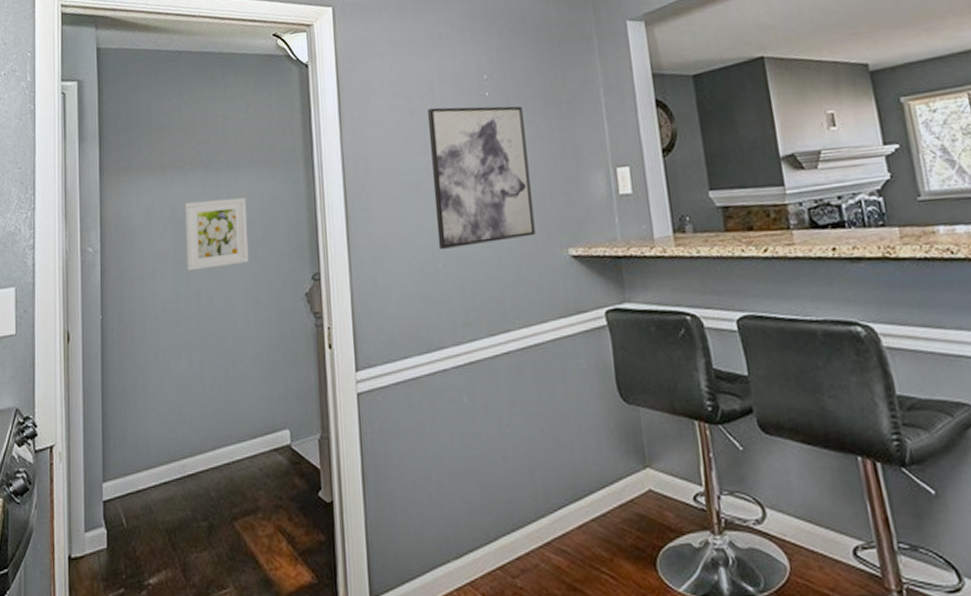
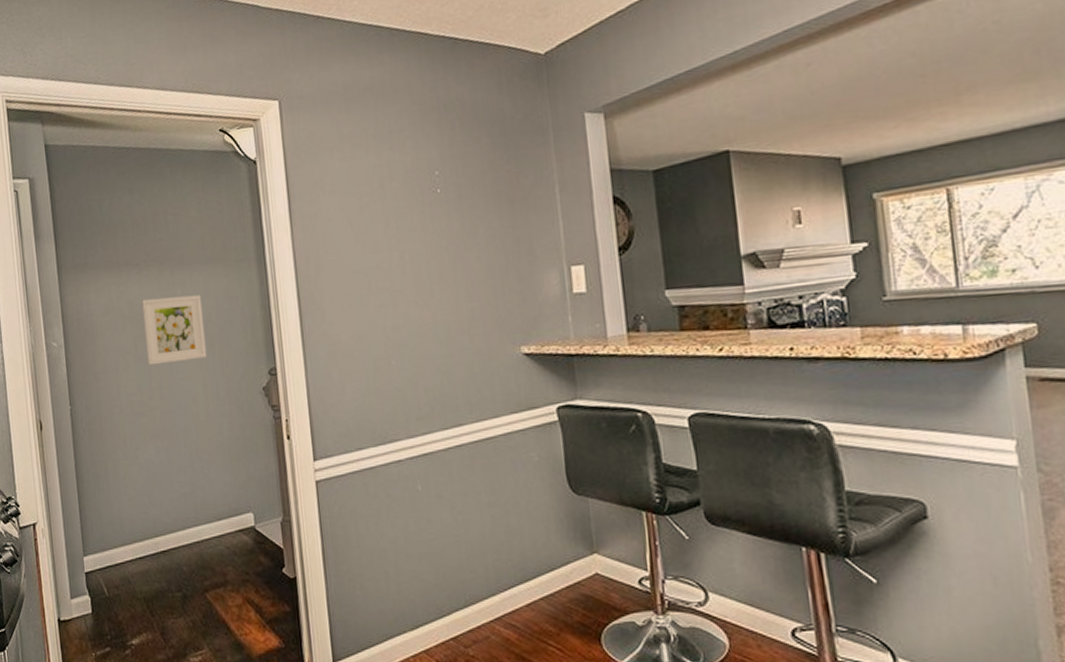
wall art: present [428,106,536,249] -> none [379,203,488,346]

